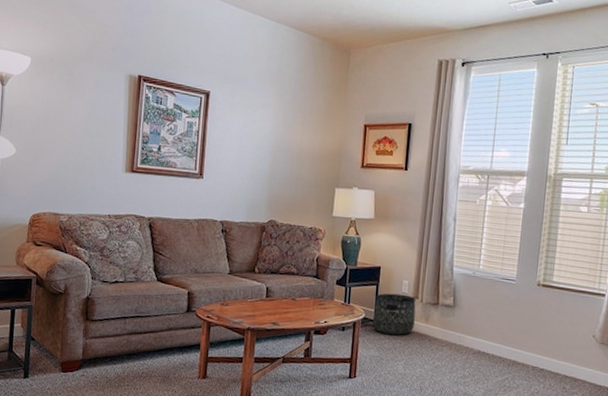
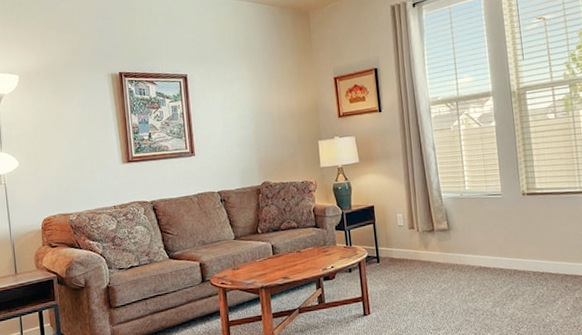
basket: present [372,293,416,335] -> none [374,227,416,268]

